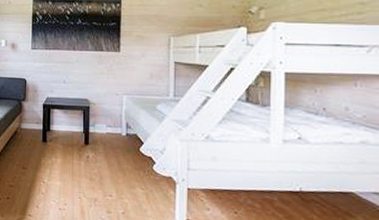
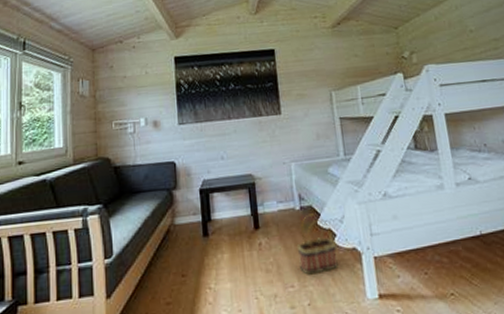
basket: none [118,141,155,191] -> present [296,213,338,275]

